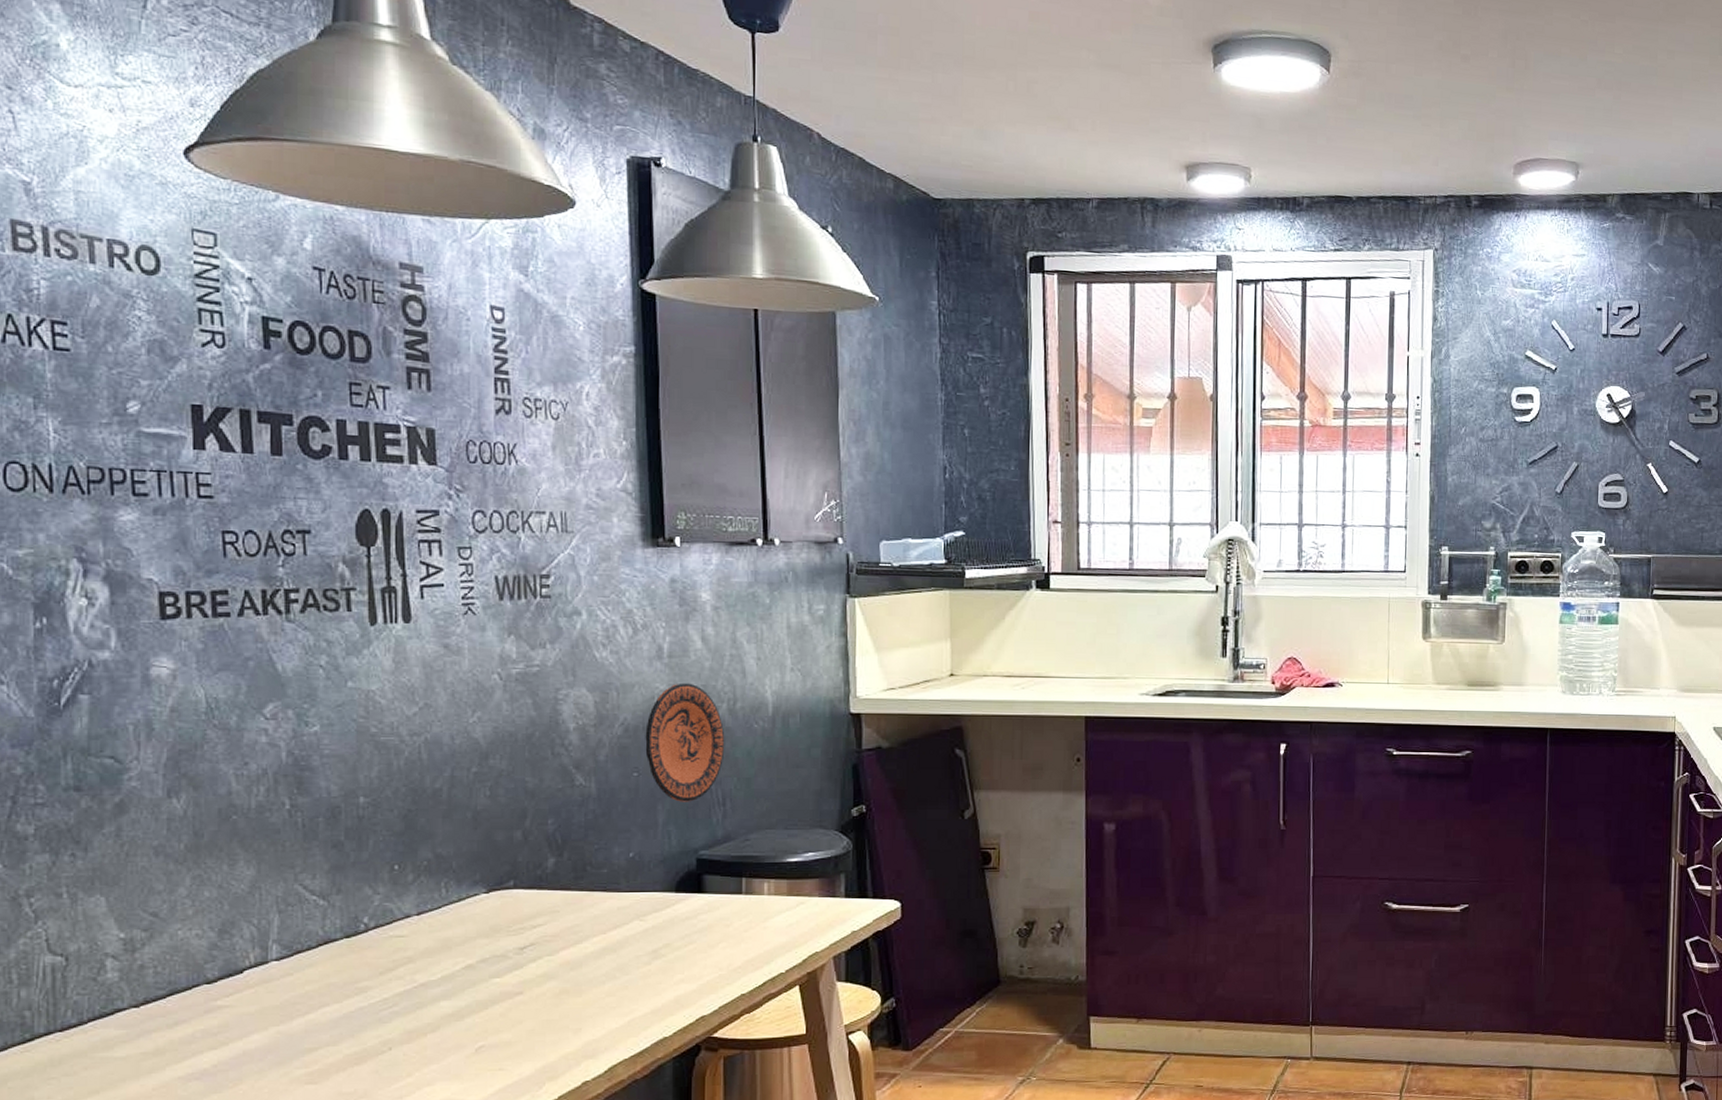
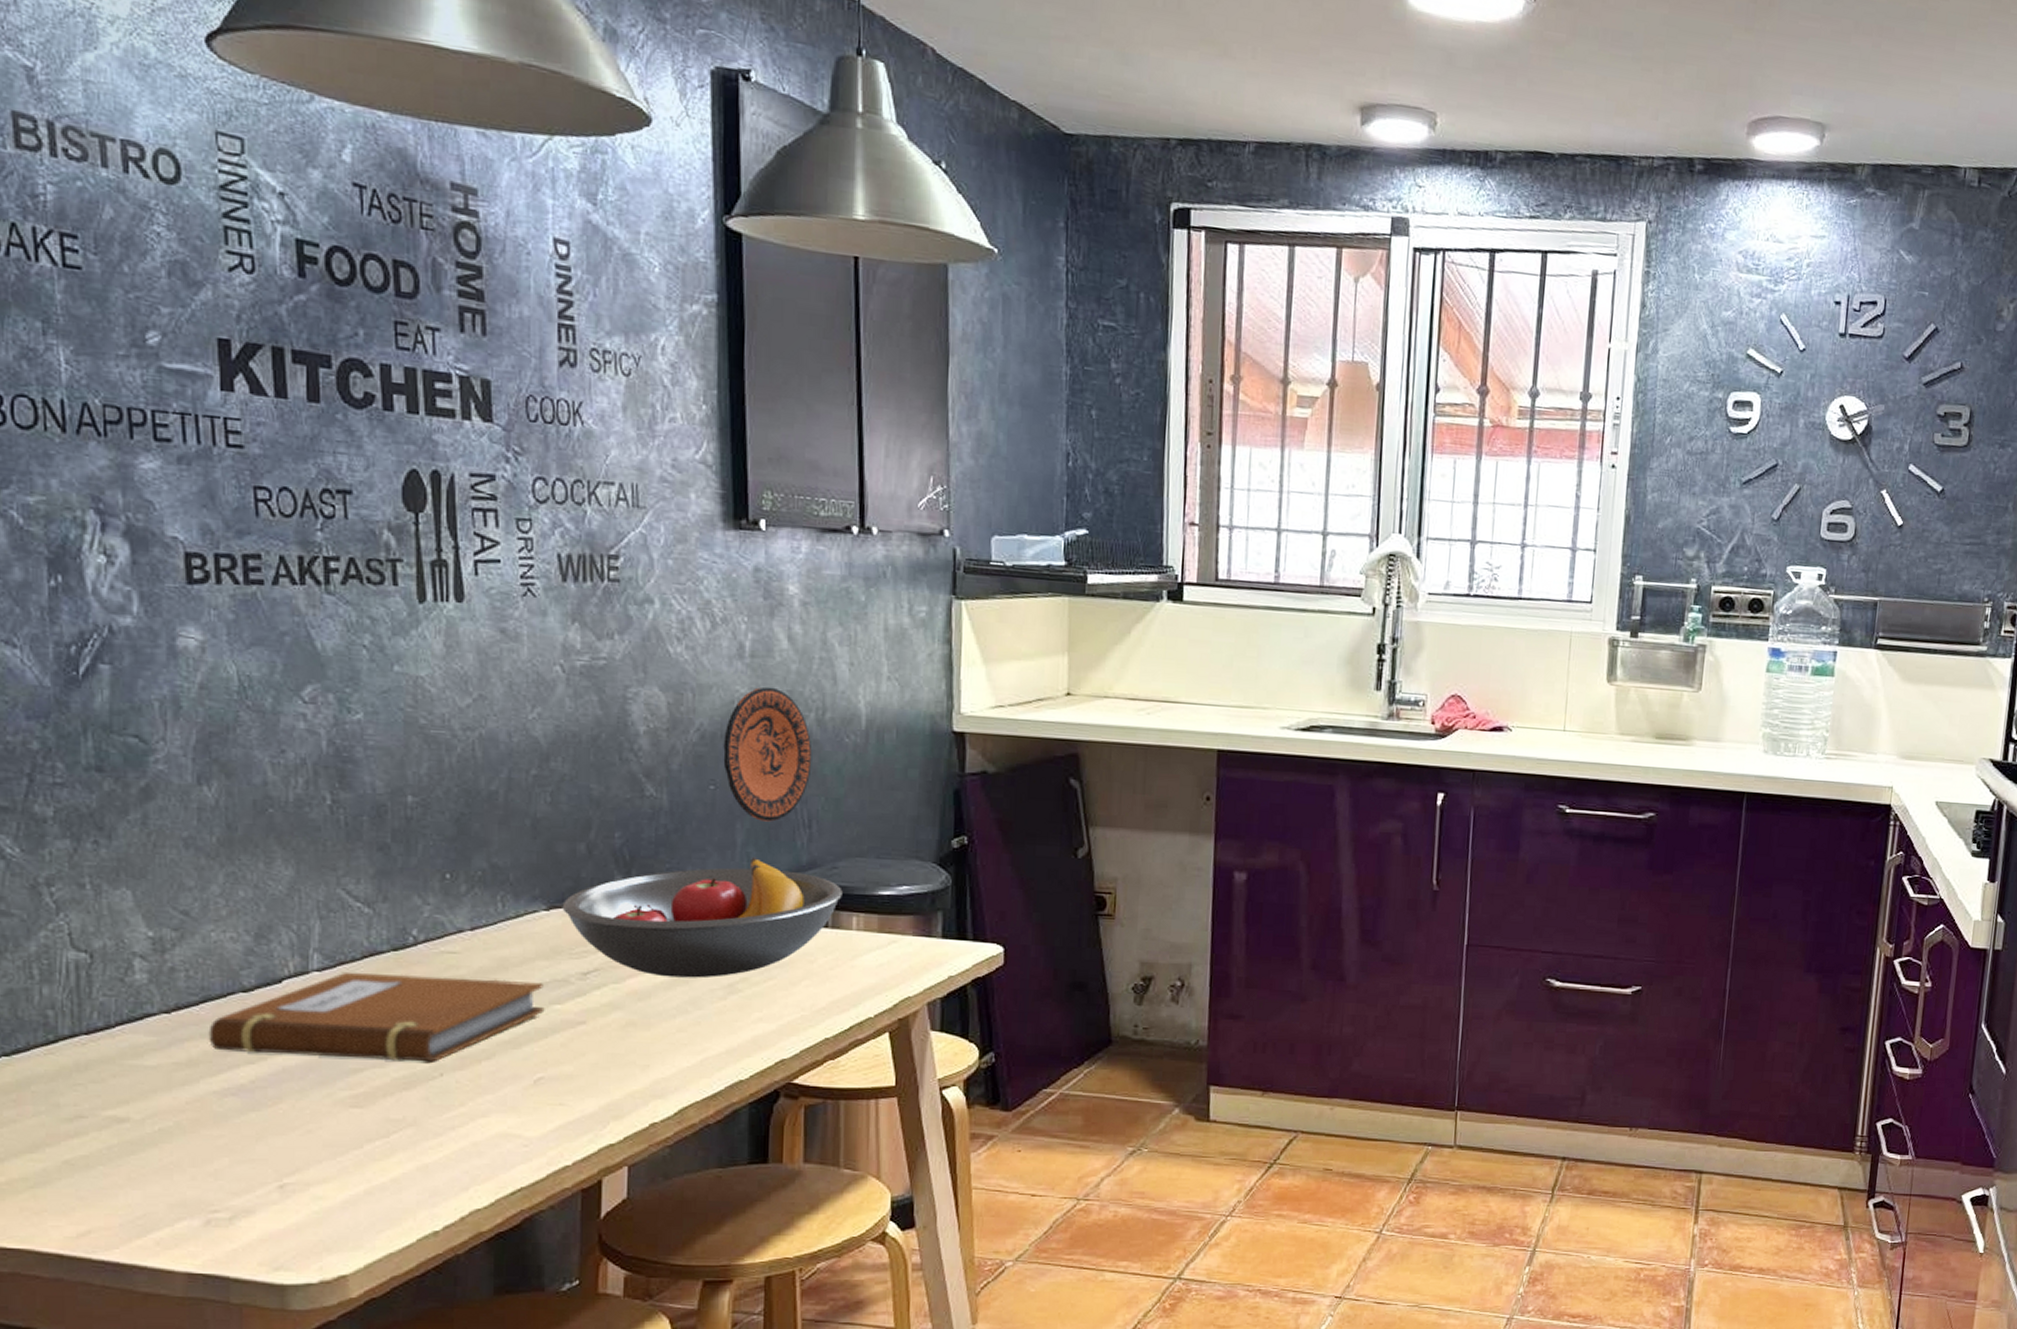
notebook: none [175,958,485,1040] -> present [208,971,545,1062]
fruit bowl: none [500,834,755,947] -> present [562,856,843,978]

